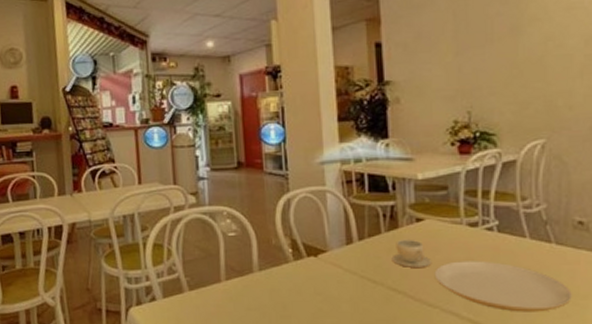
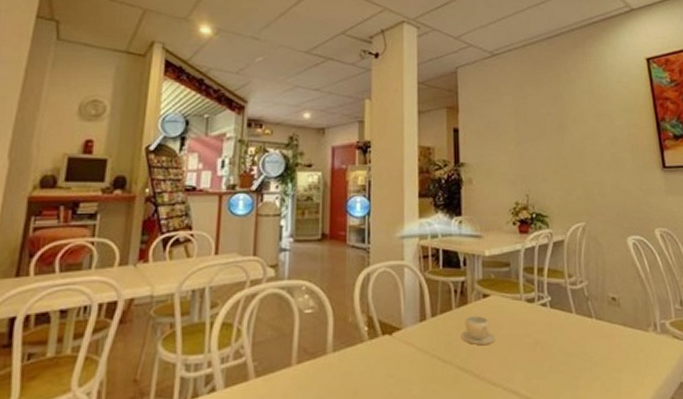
plate: present [434,261,573,312] -> none [498,336,611,388]

